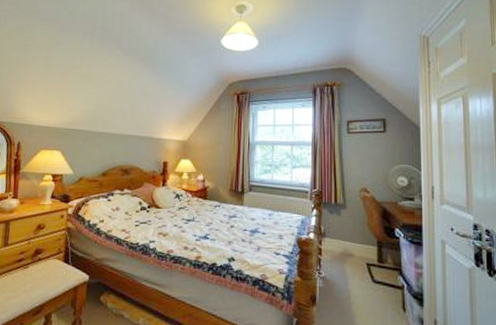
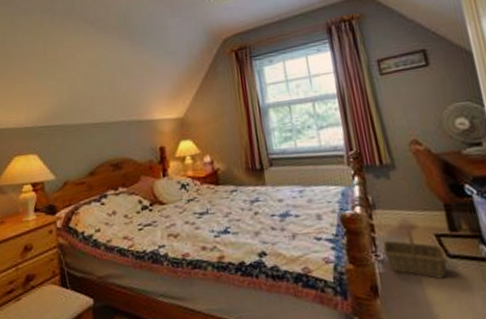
basket: none [325,256,373,298] -> present [382,228,449,279]

